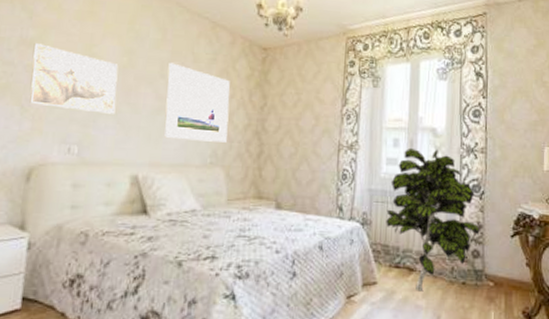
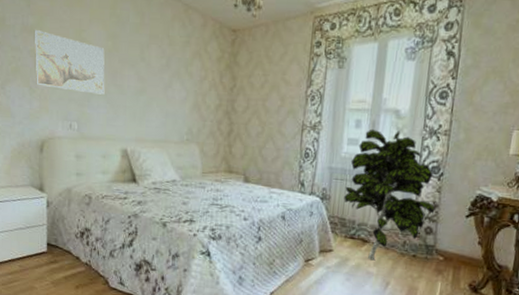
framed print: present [164,62,230,143] -> none [147,46,203,121]

